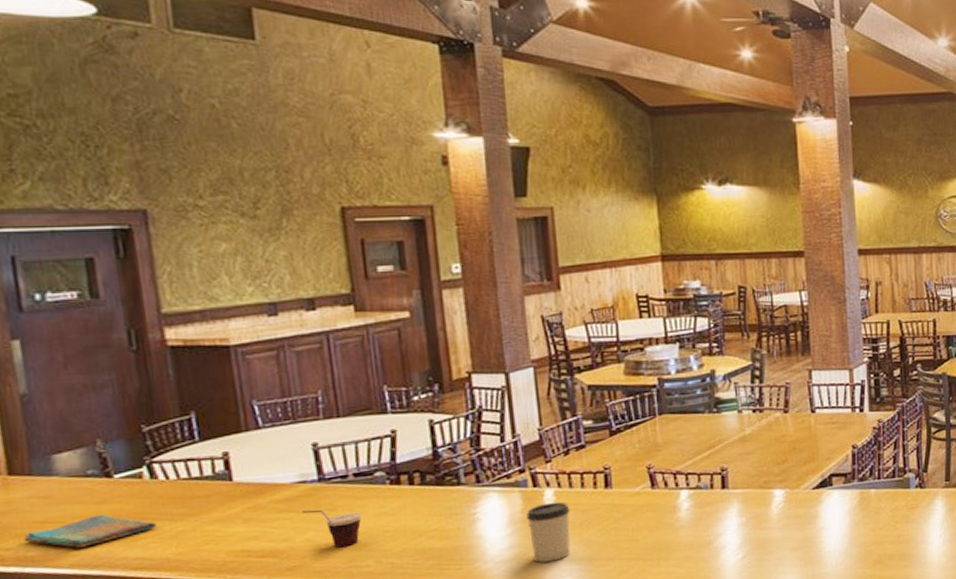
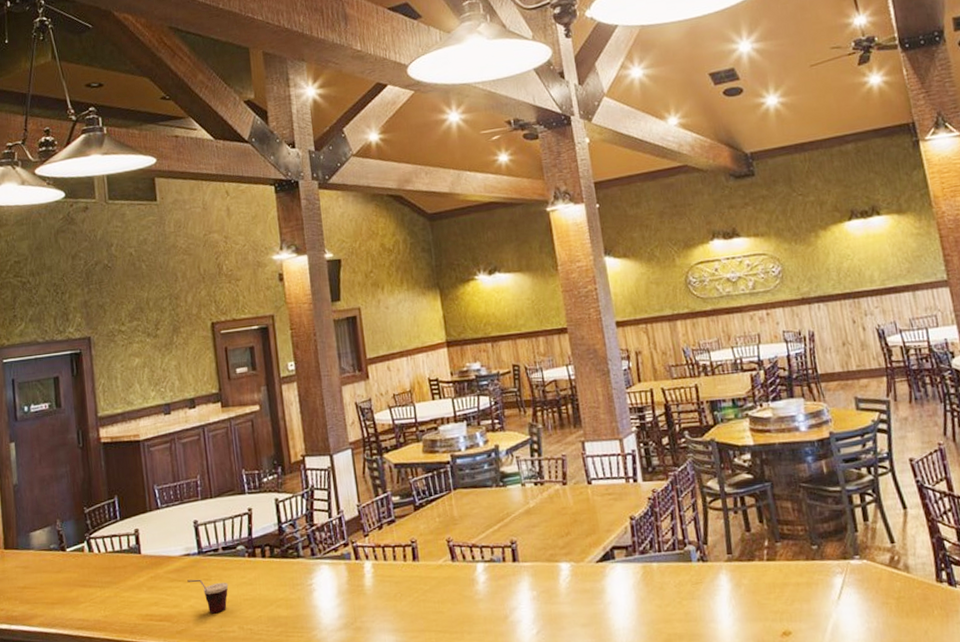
dish towel: present [23,514,157,548] -> none [11,581,92,610]
cup: present [526,502,570,563] -> none [351,574,388,632]

